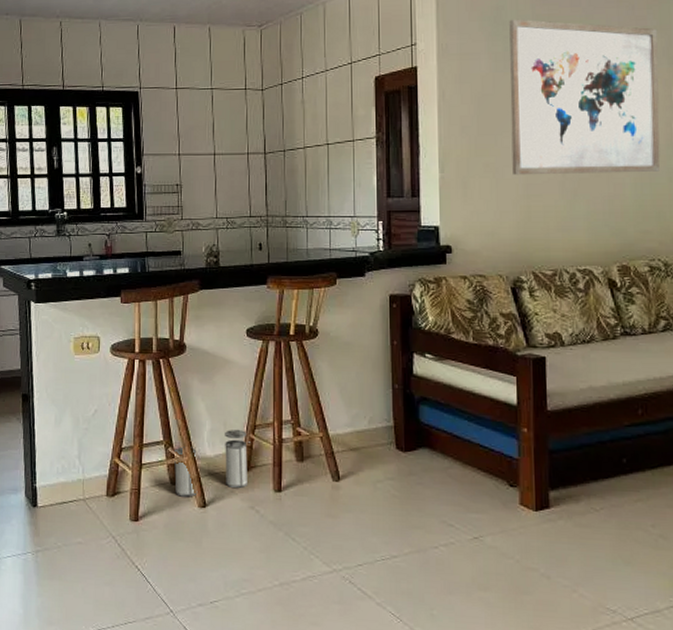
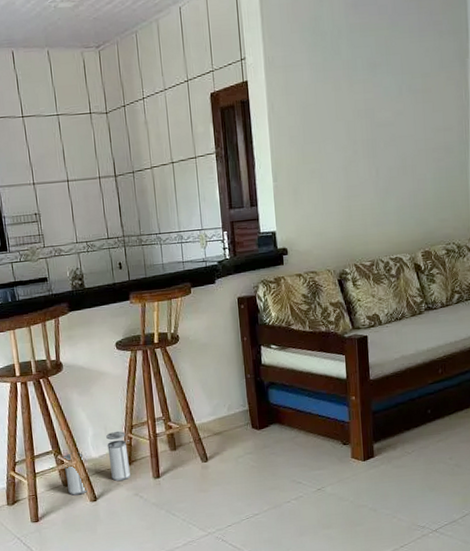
wall art: present [509,19,661,175] -> none [326,29,454,179]

